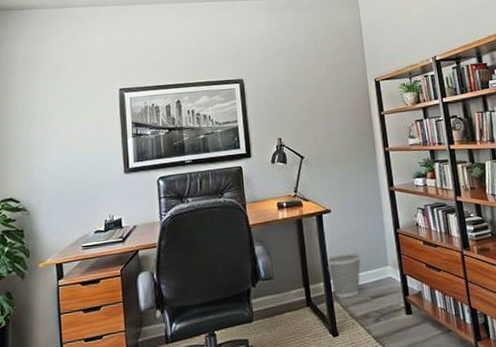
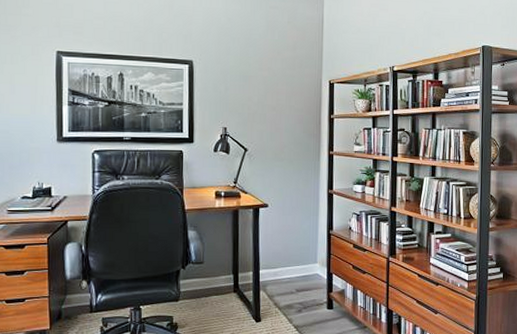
wastebasket: present [327,251,361,299] -> none [258,246,292,289]

